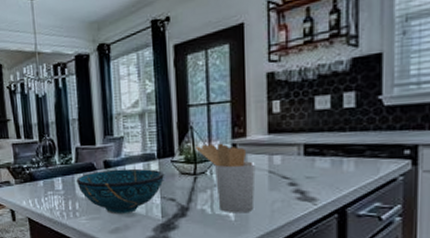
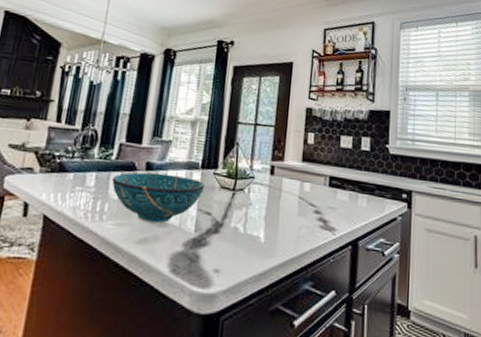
utensil holder: present [196,143,256,213] -> none [238,161,289,236]

